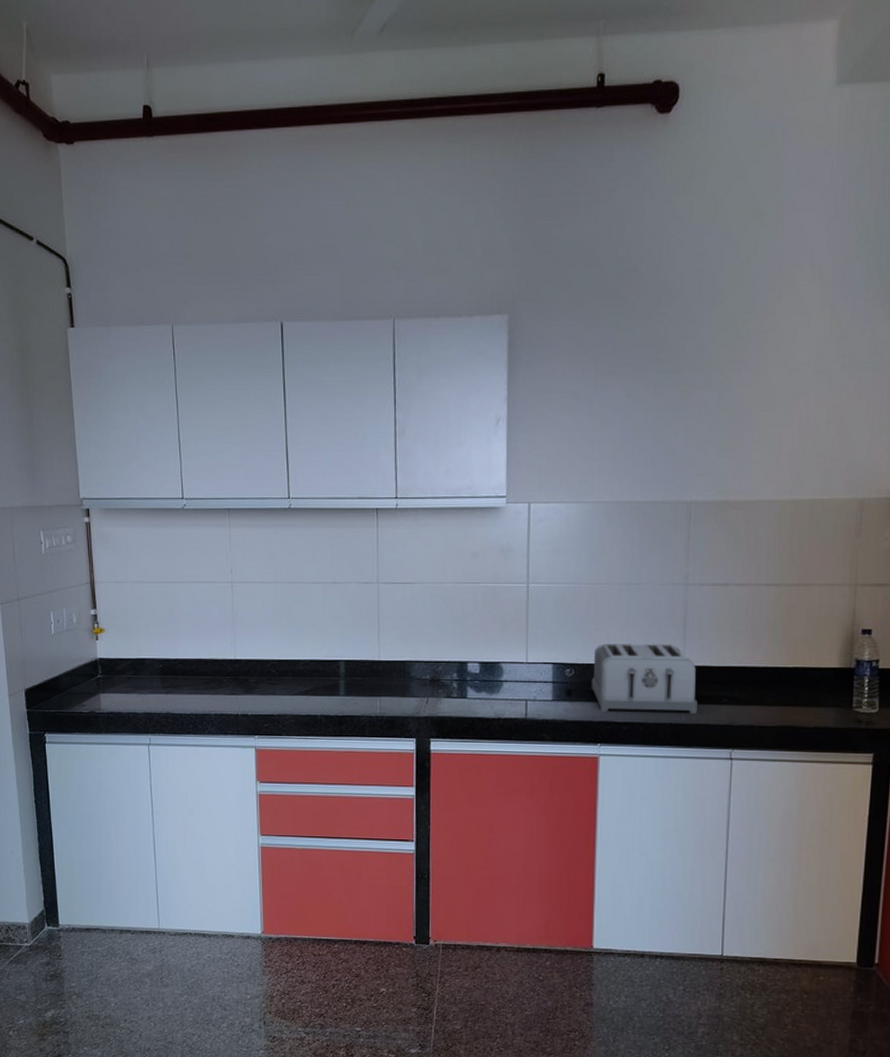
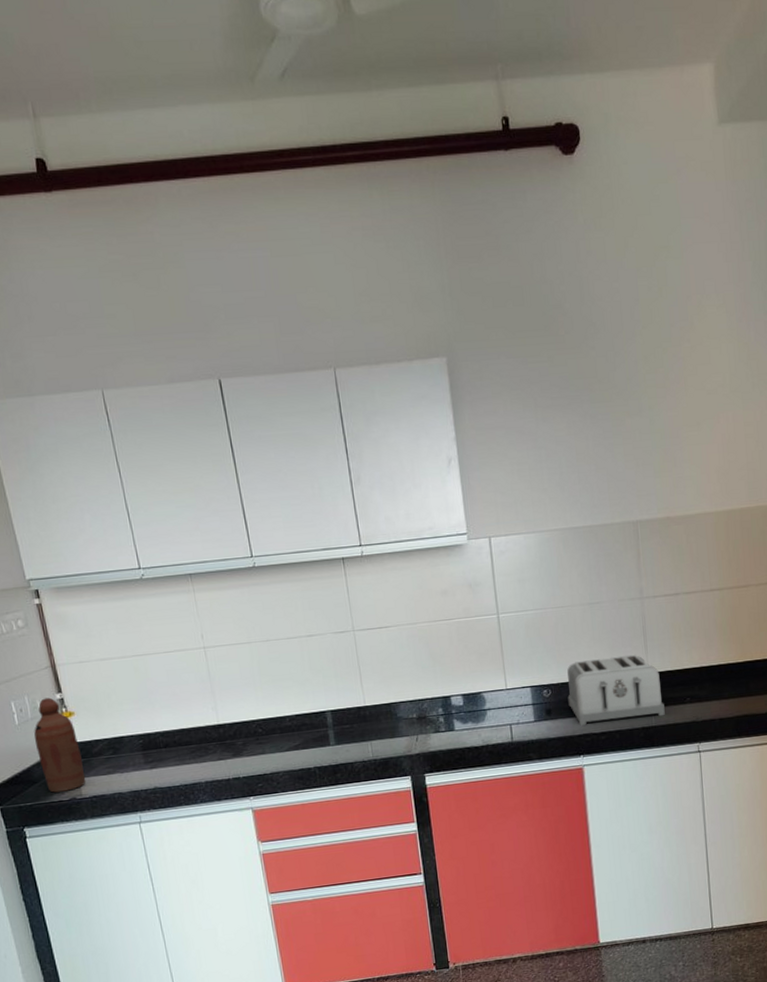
bottle: none [66,612,106,704] -> present [34,697,86,793]

